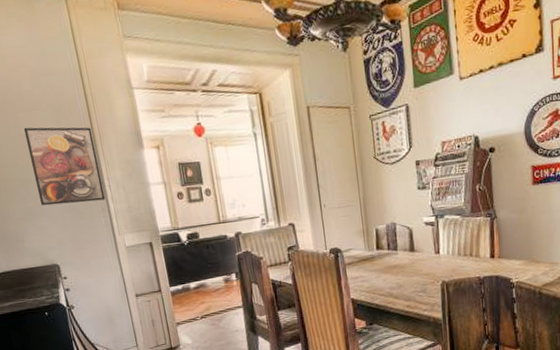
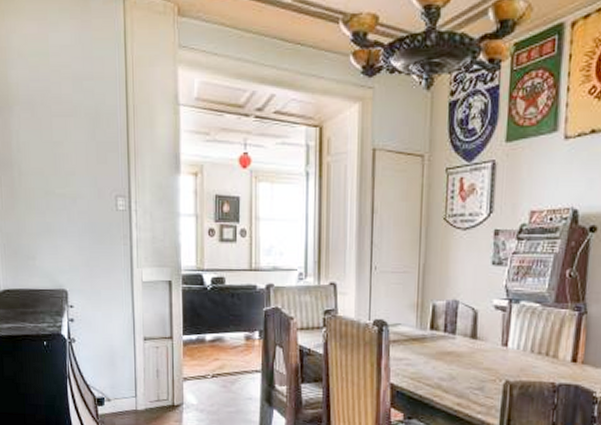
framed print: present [23,127,106,206] -> none [55,134,129,226]

